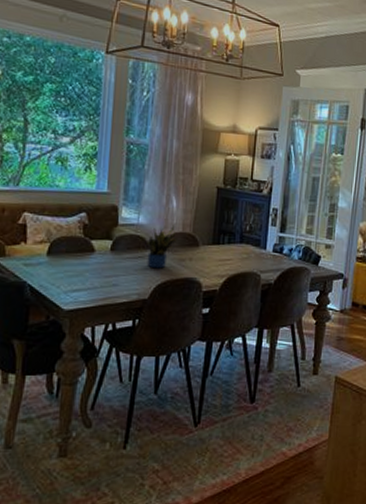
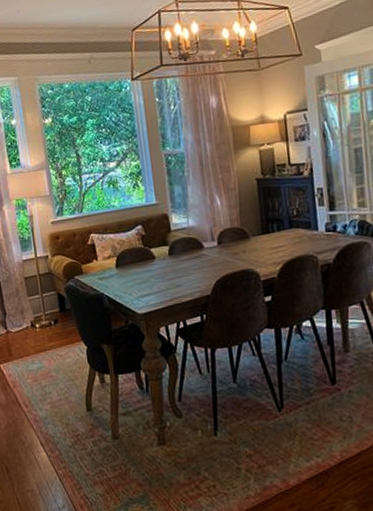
potted plant: present [147,222,178,269] -> none [199,219,228,266]

